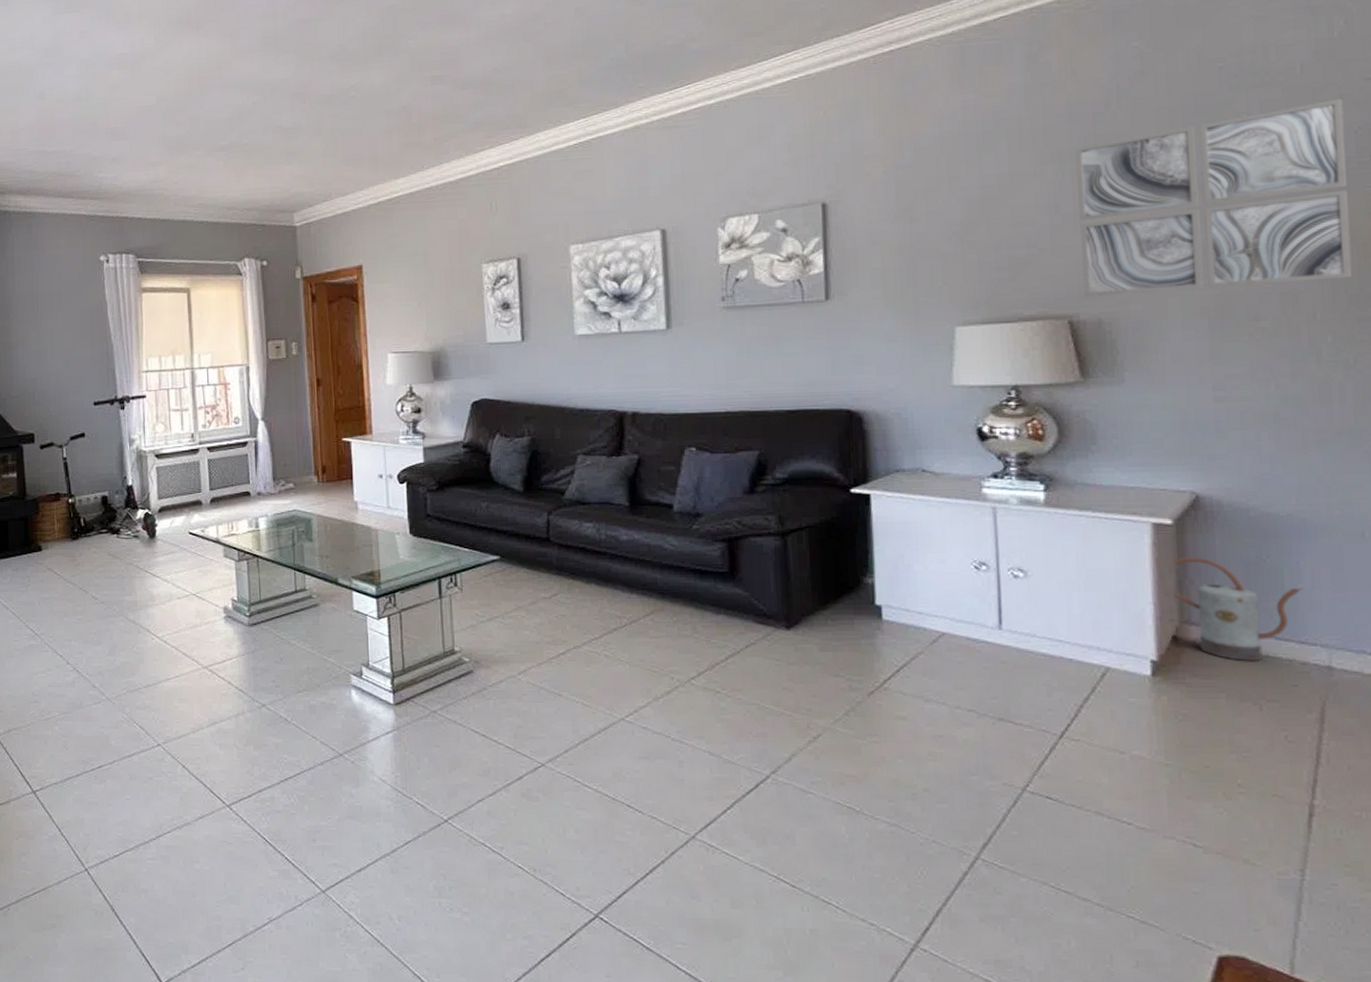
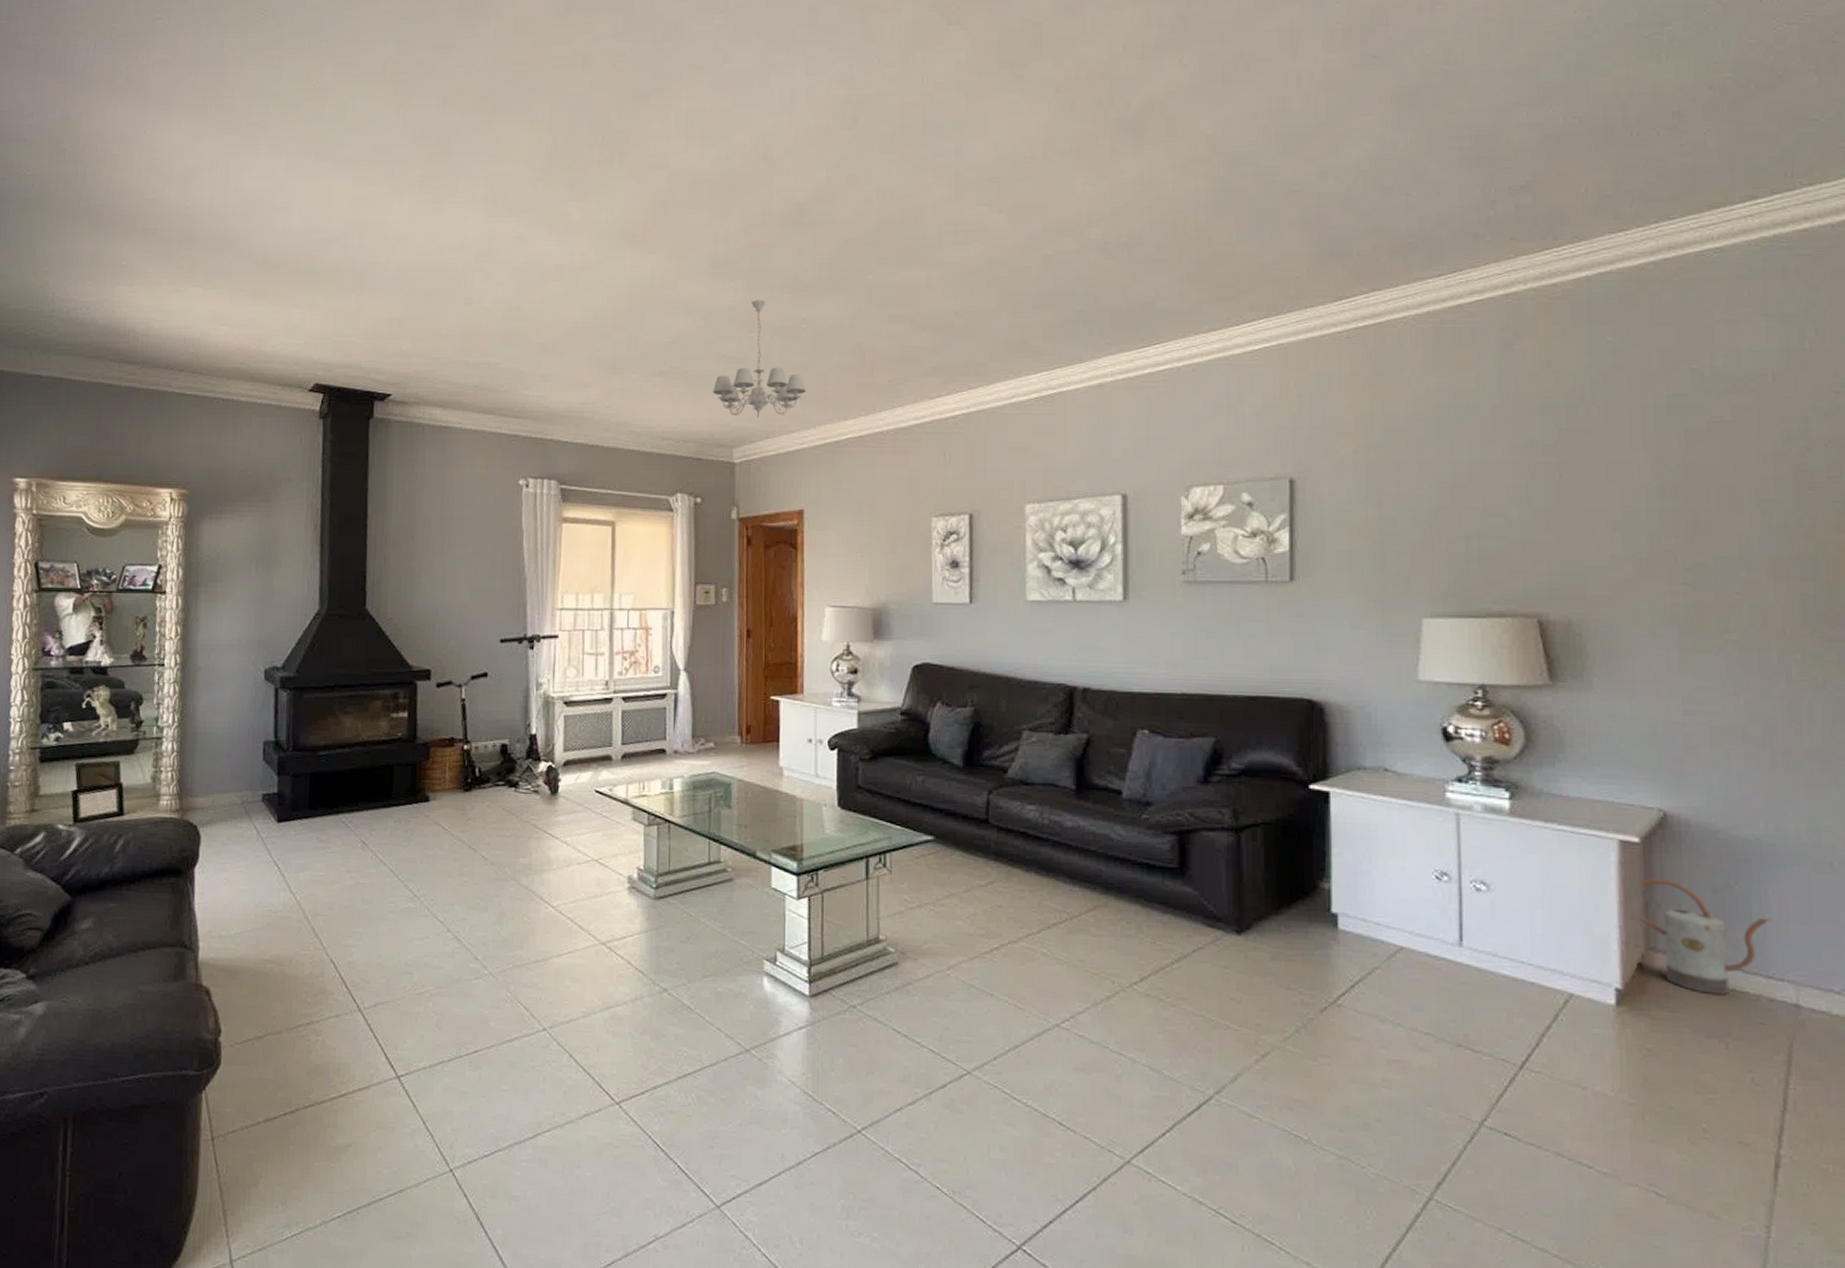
chandelier: none [271,71,359,183] -> present [713,300,807,418]
wall art: present [1076,98,1353,297] -> none [1548,410,1822,596]

